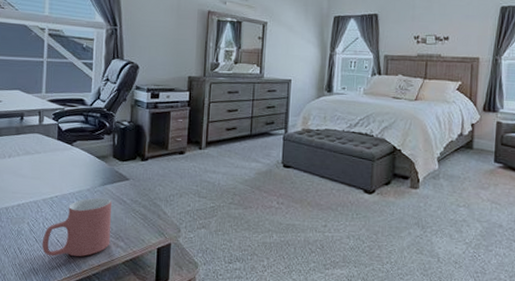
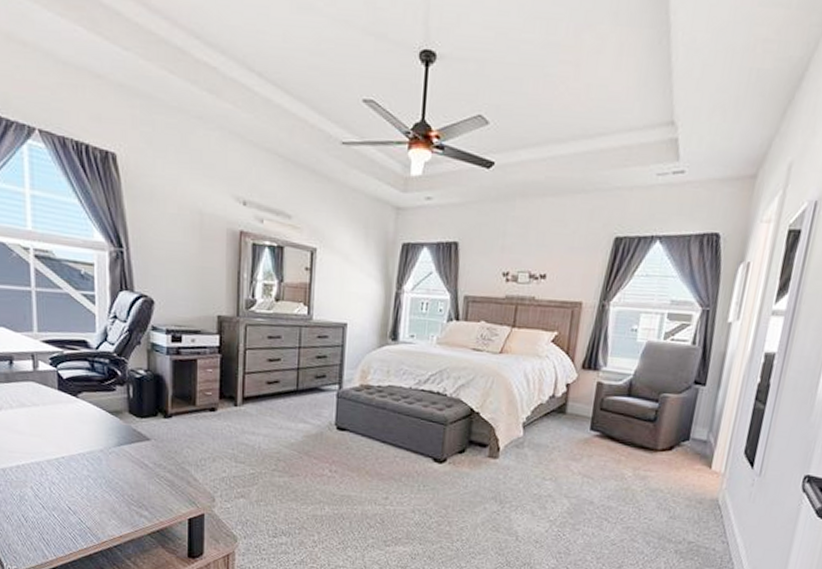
mug: present [41,197,112,257] -> none [50,460,132,526]

